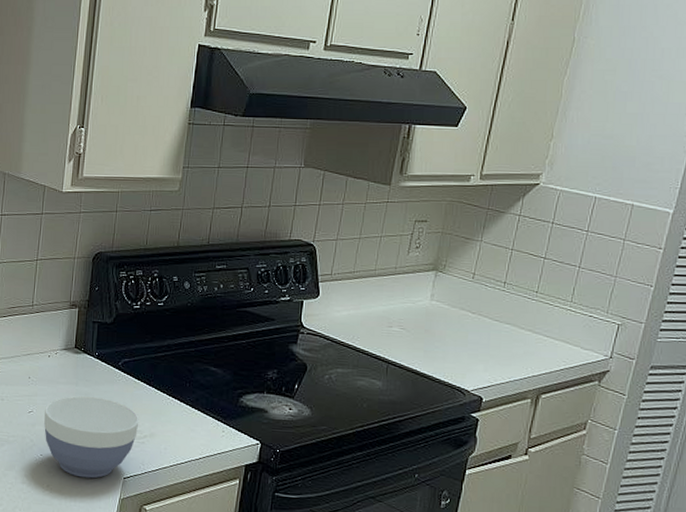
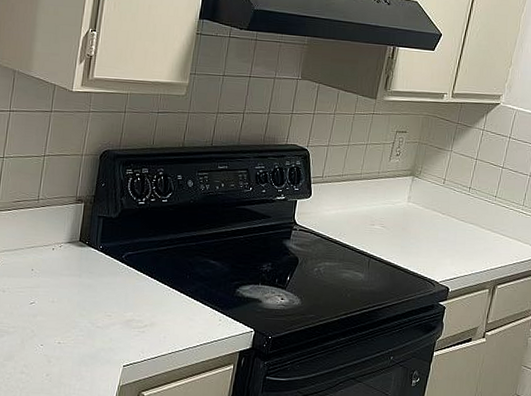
bowl: present [44,396,139,479] -> none [45,287,141,367]

